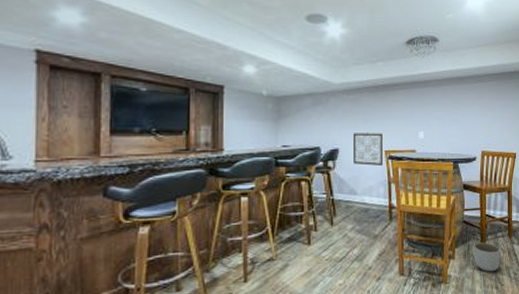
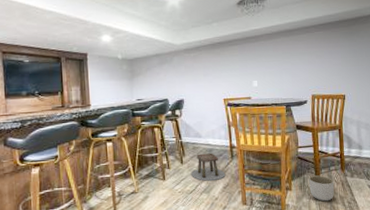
stool: none [342,213,382,247] -> present [191,153,226,181]
wall art: present [352,132,384,167] -> none [195,83,223,113]

